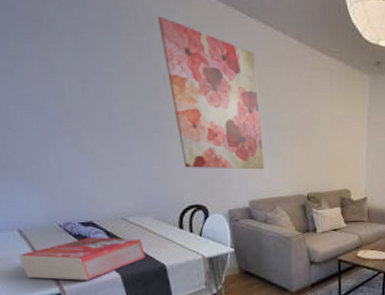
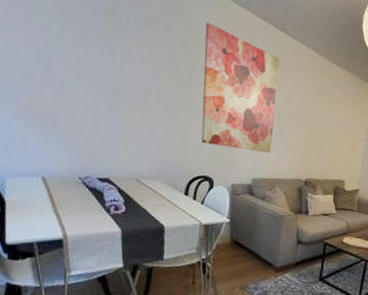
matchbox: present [18,237,146,280] -> none [35,191,149,230]

